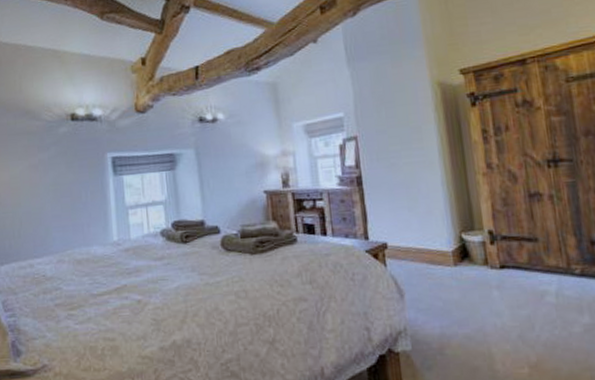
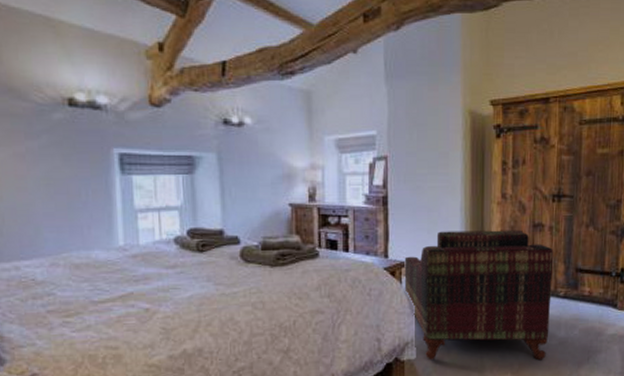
armchair: none [386,201,570,352] -> present [404,230,554,361]

